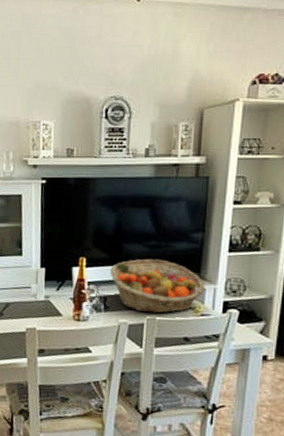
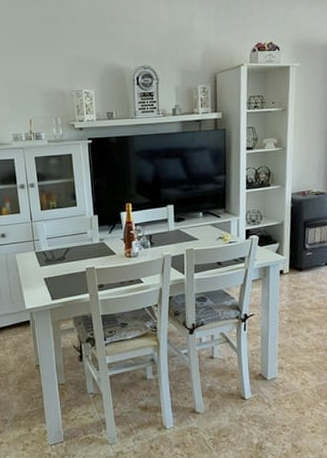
fruit basket: present [110,258,205,314] -> none [152,199,231,245]

